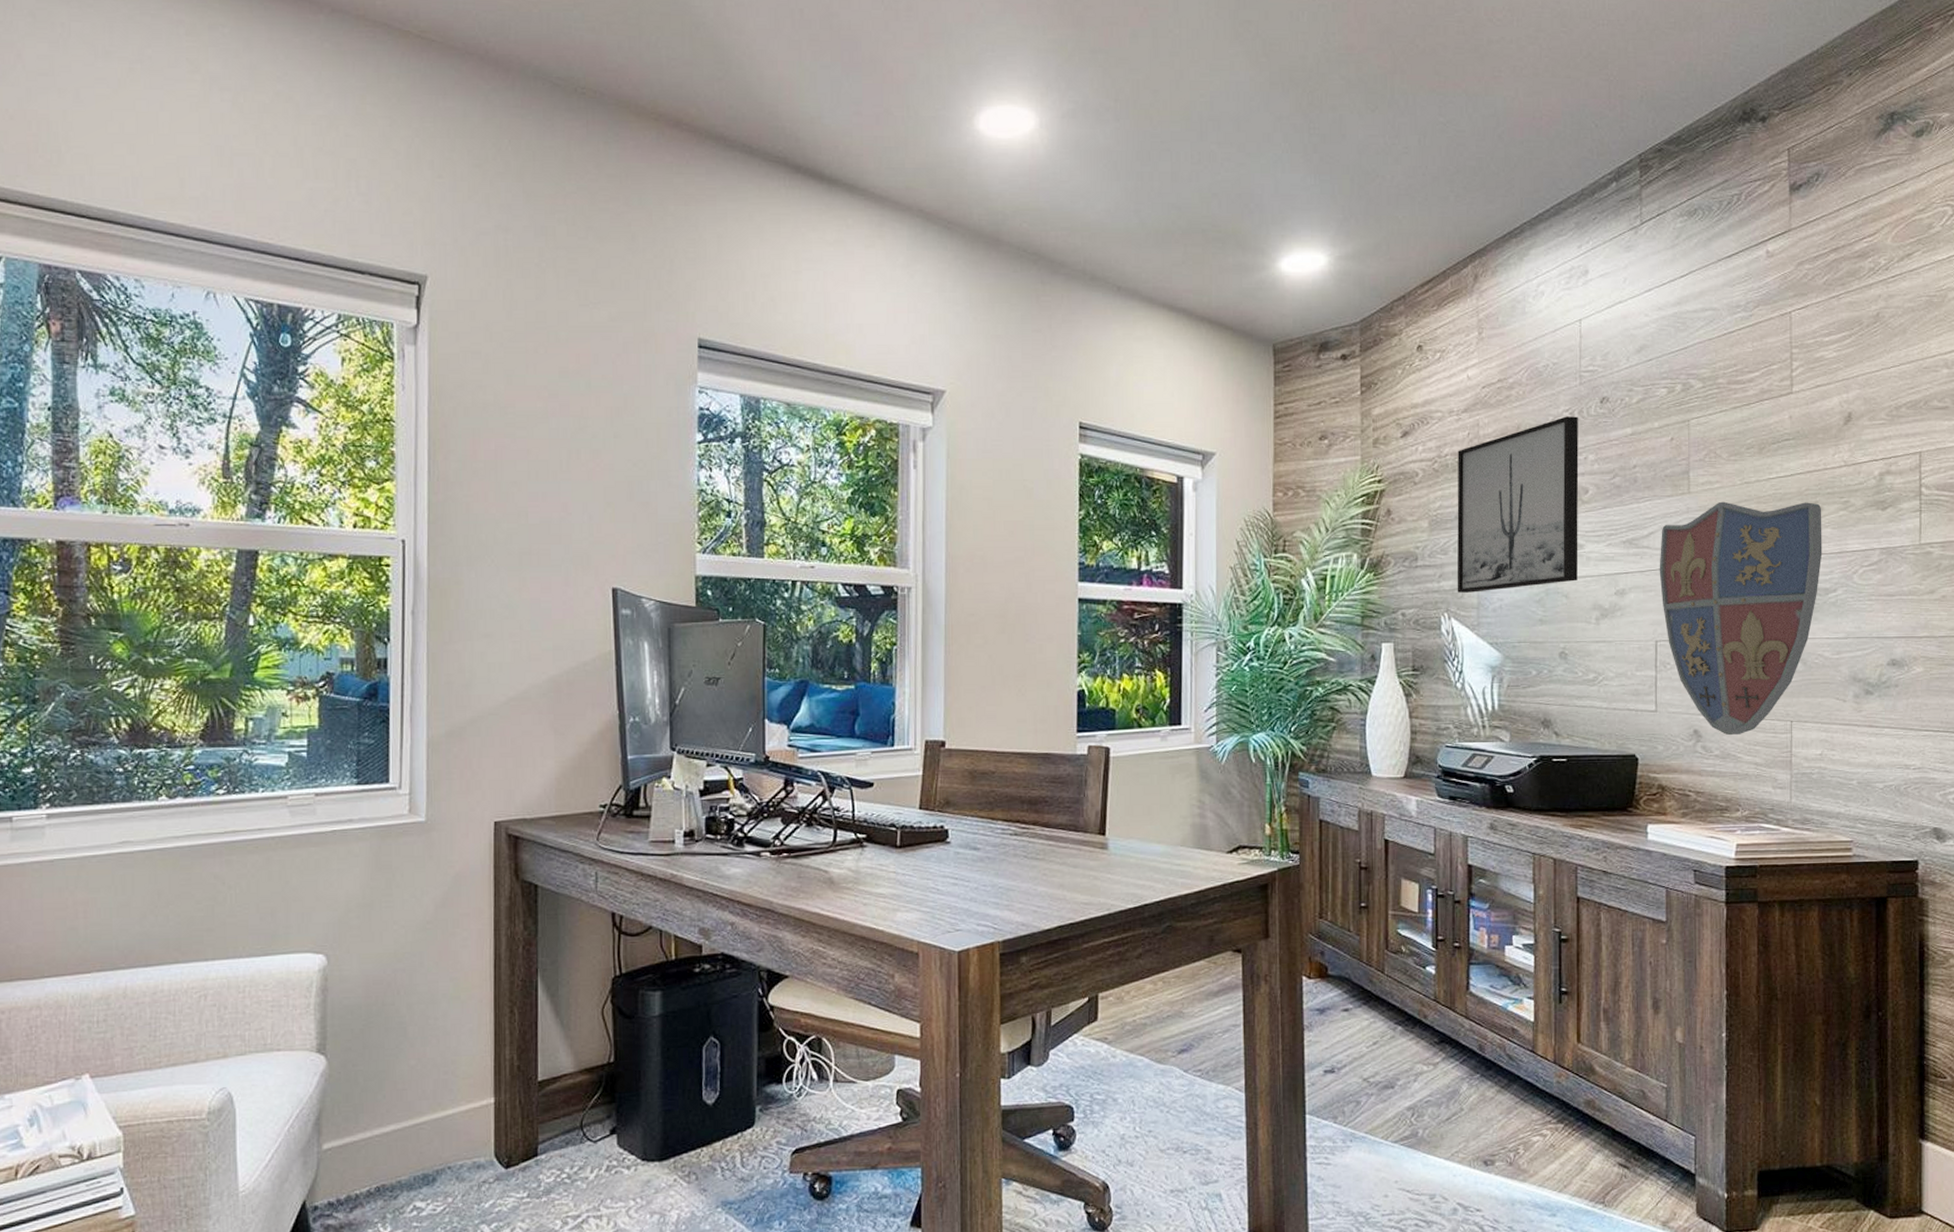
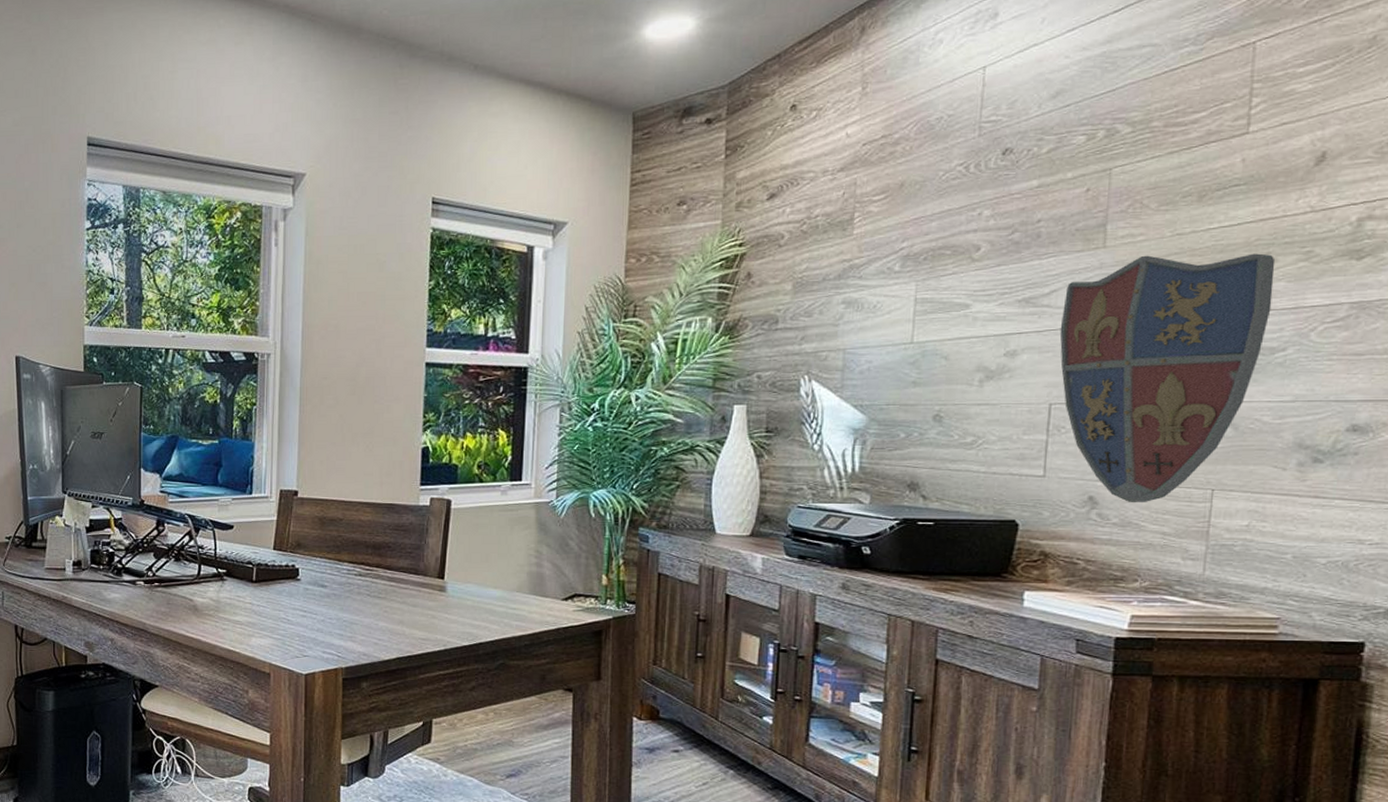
wall art: present [1457,416,1579,593] -> none [820,170,974,355]

